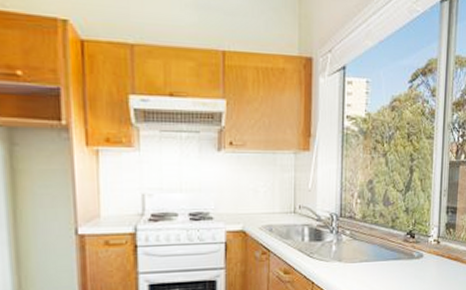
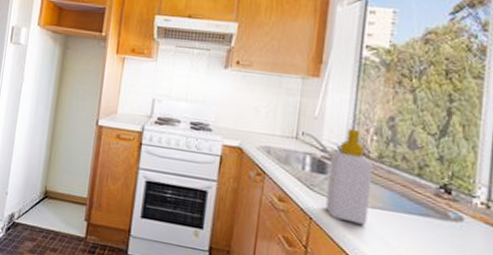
soap bottle: none [324,195,358,279] -> present [325,128,373,225]

